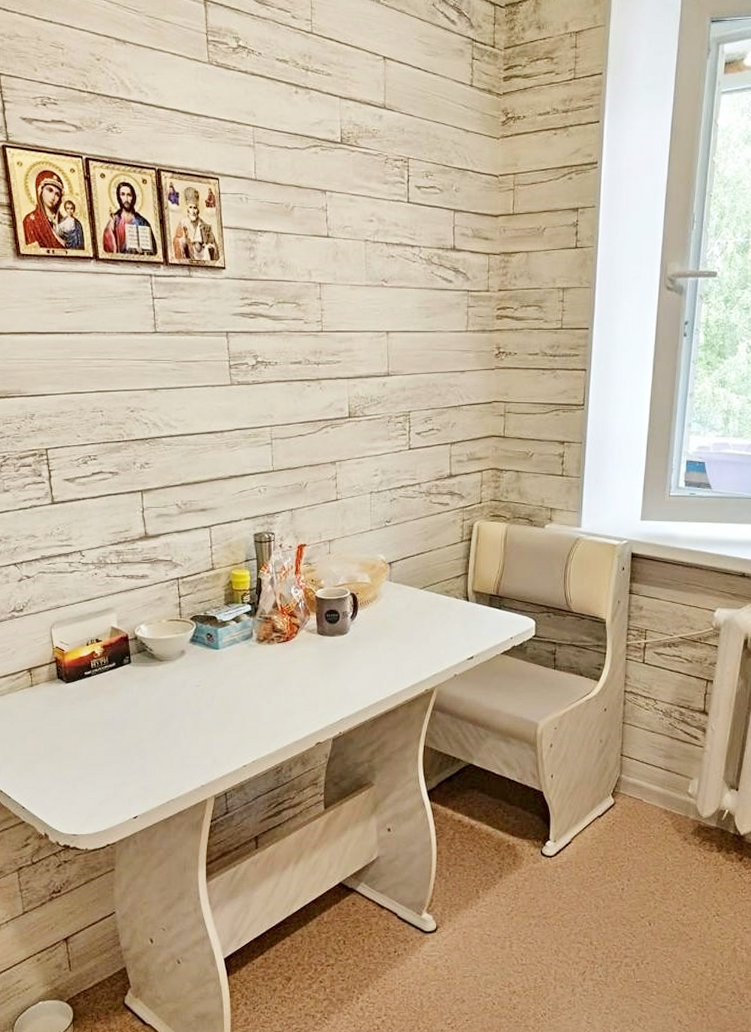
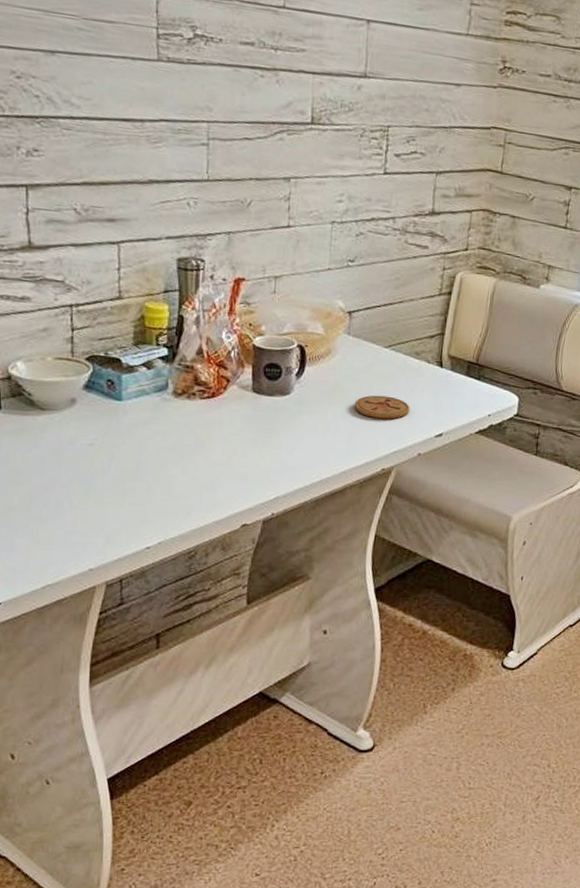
coaster: none [399,629,445,648] -> present [354,395,410,419]

